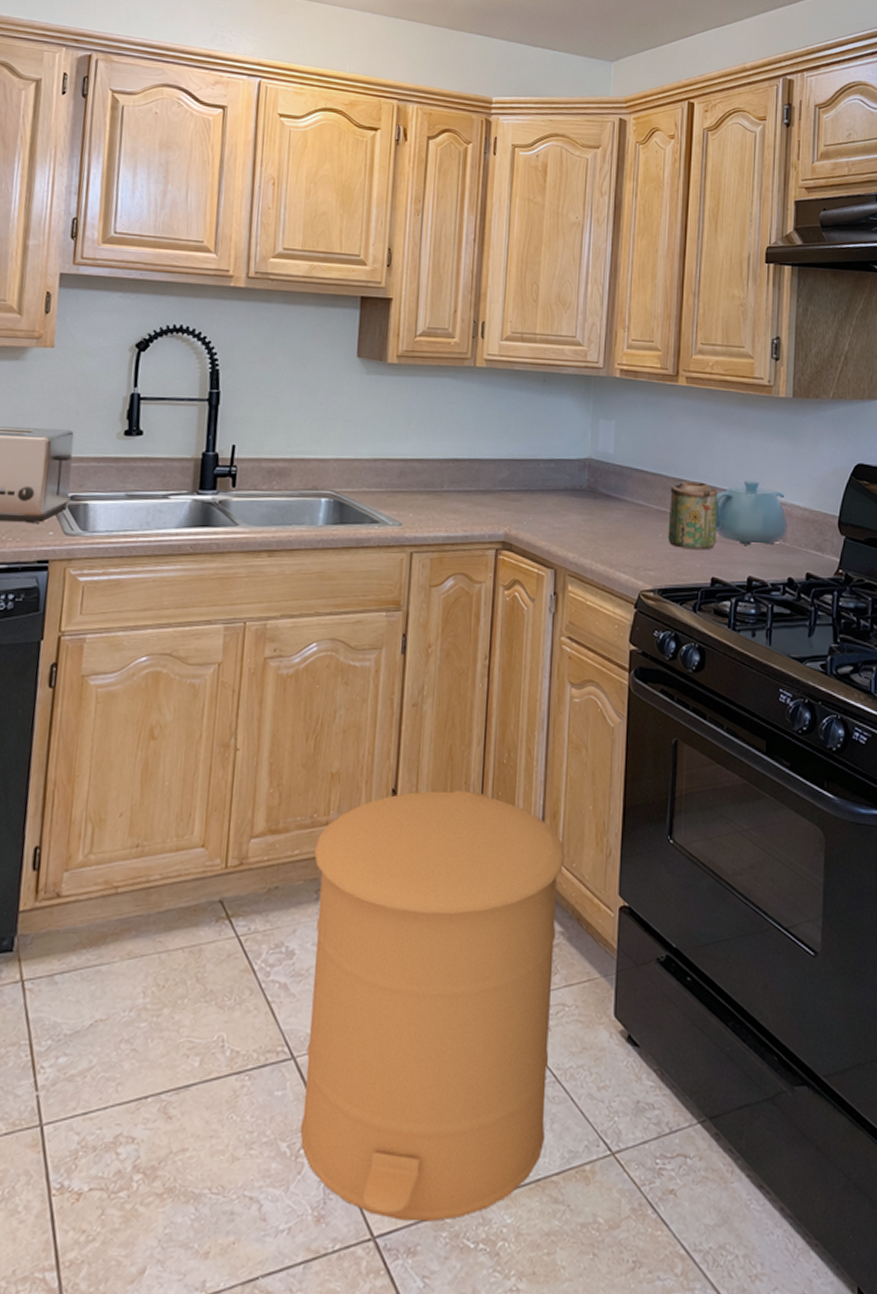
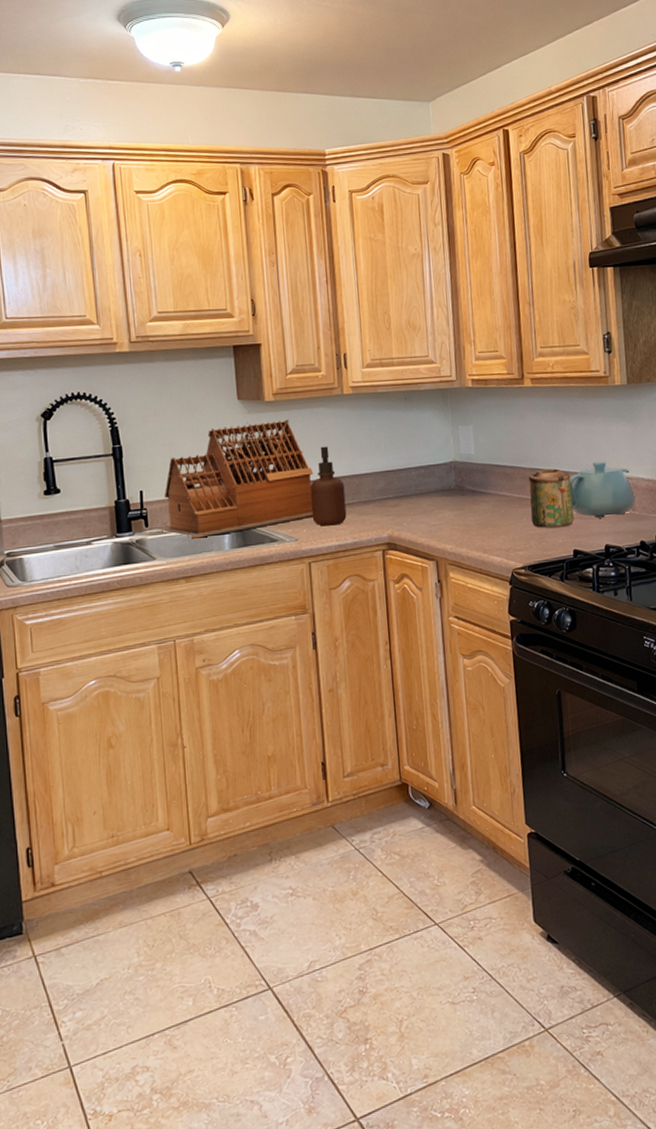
architectural model: none [244,384,431,509] -> present [156,419,314,540]
trash can: present [300,790,566,1222] -> none [262,755,489,1103]
soap dispenser: none [421,422,463,514] -> present [310,446,347,526]

